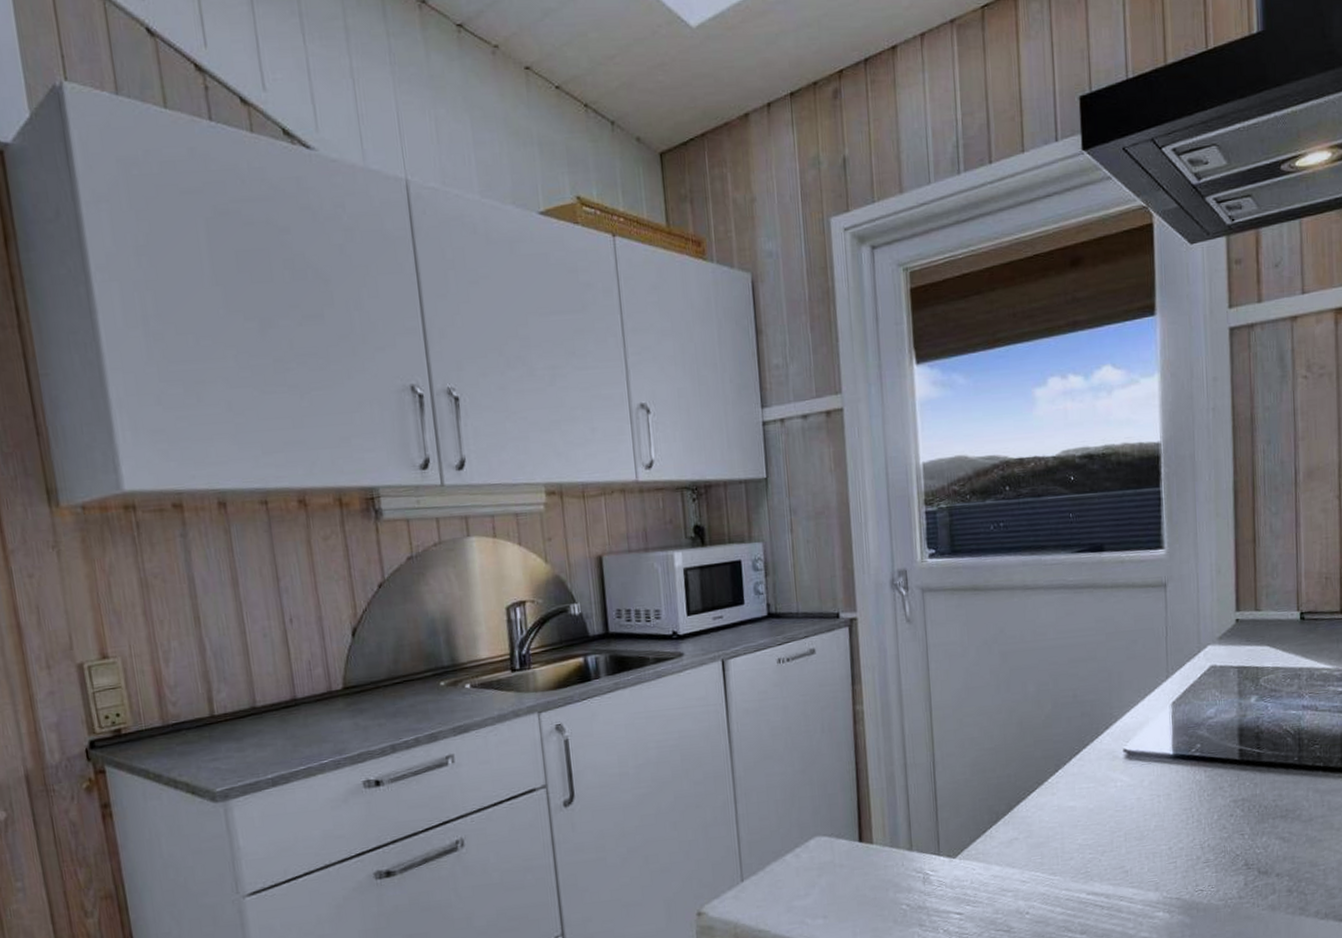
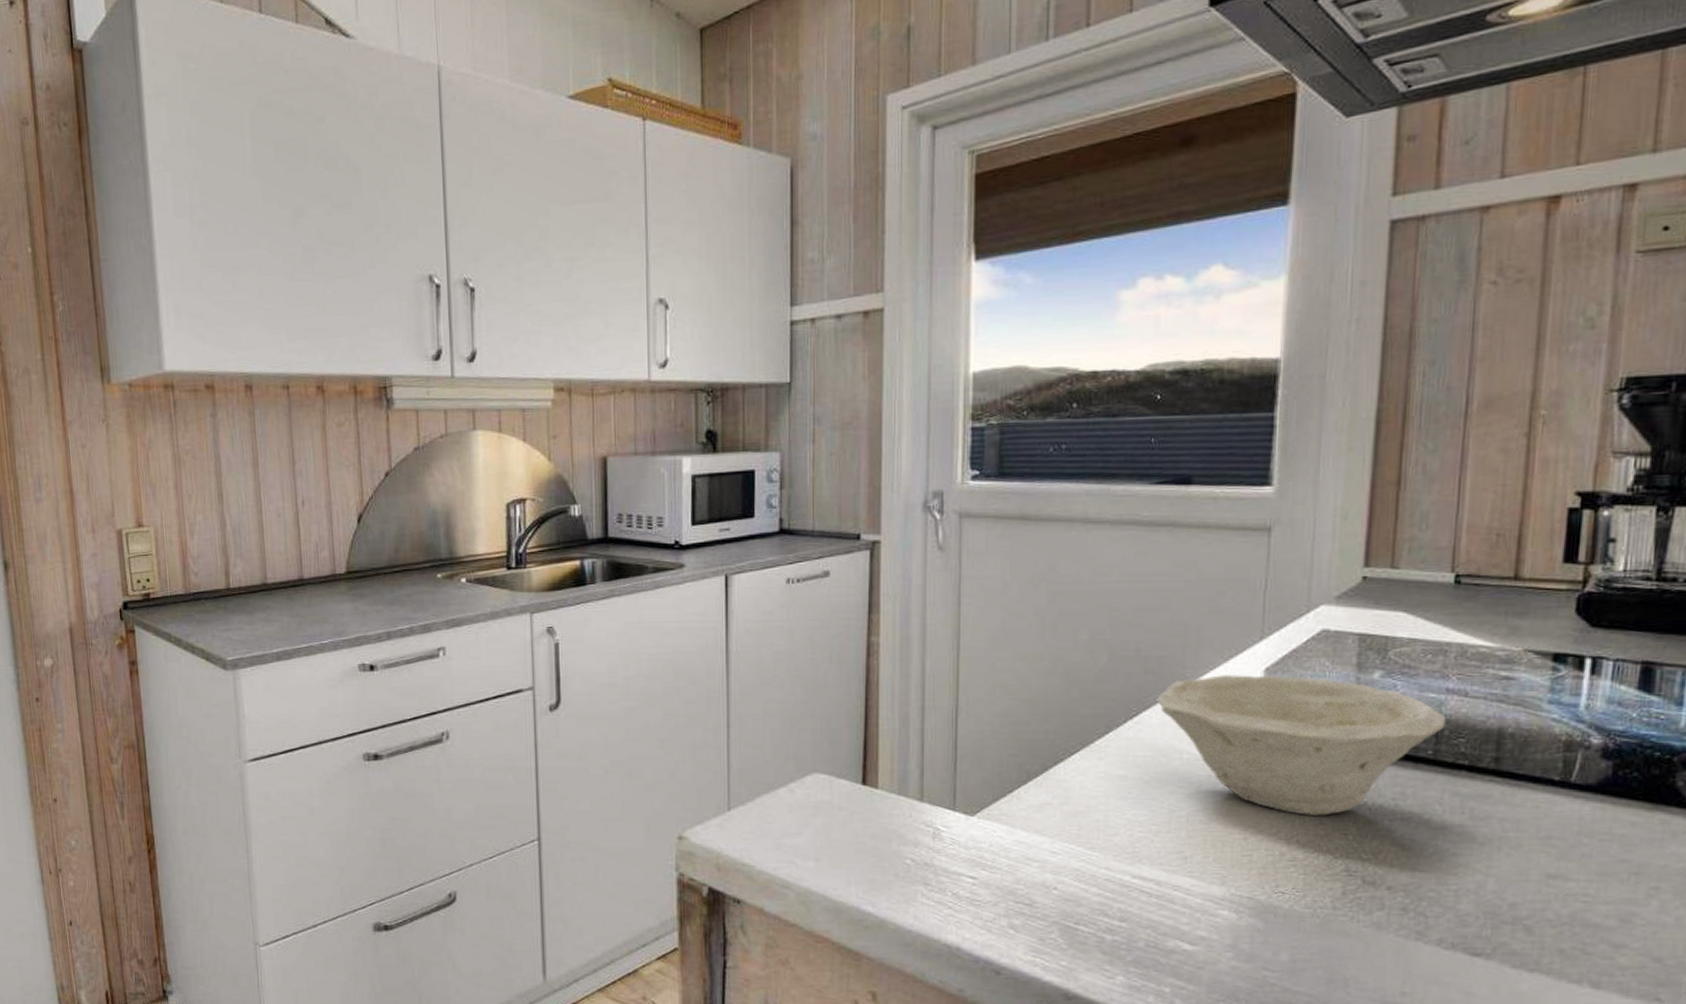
bowl: none [1093,706,1305,823] -> present [1157,675,1446,816]

